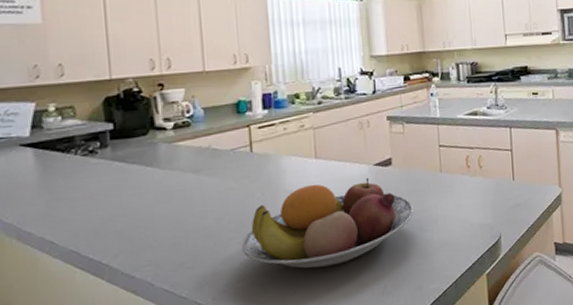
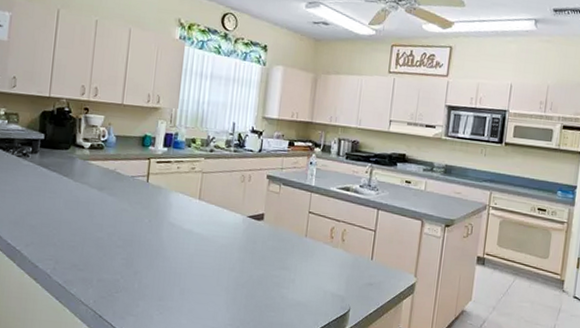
fruit bowl: present [241,178,414,269] -> none [124,222,276,299]

